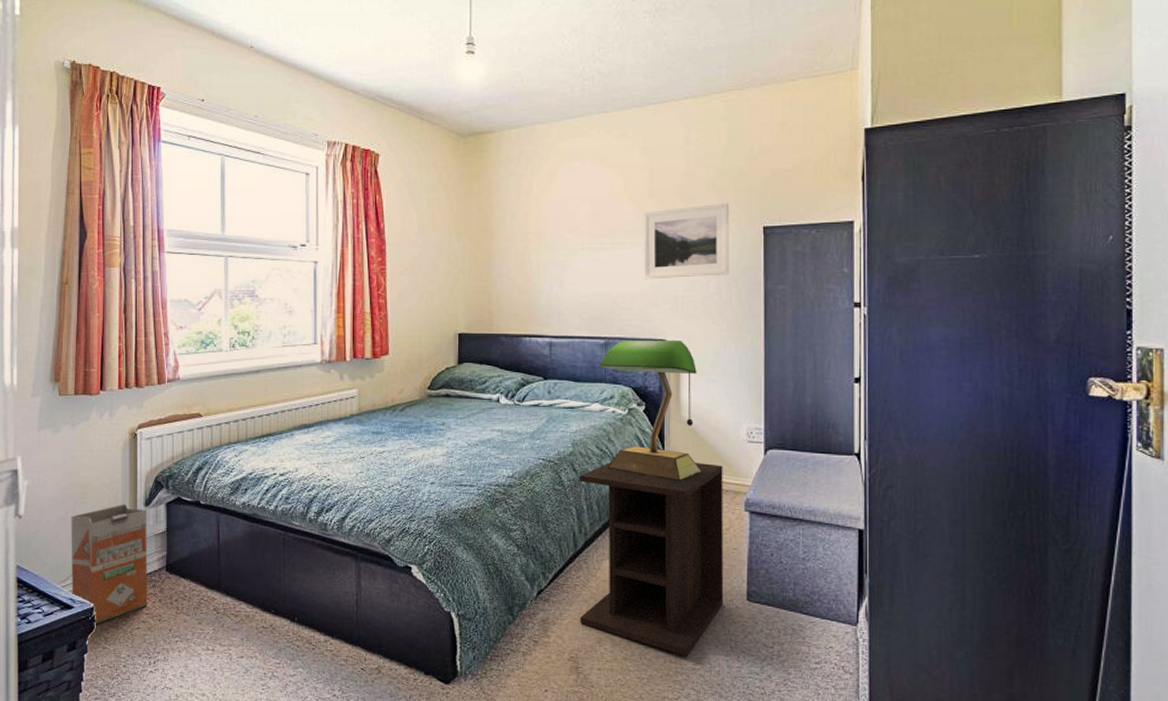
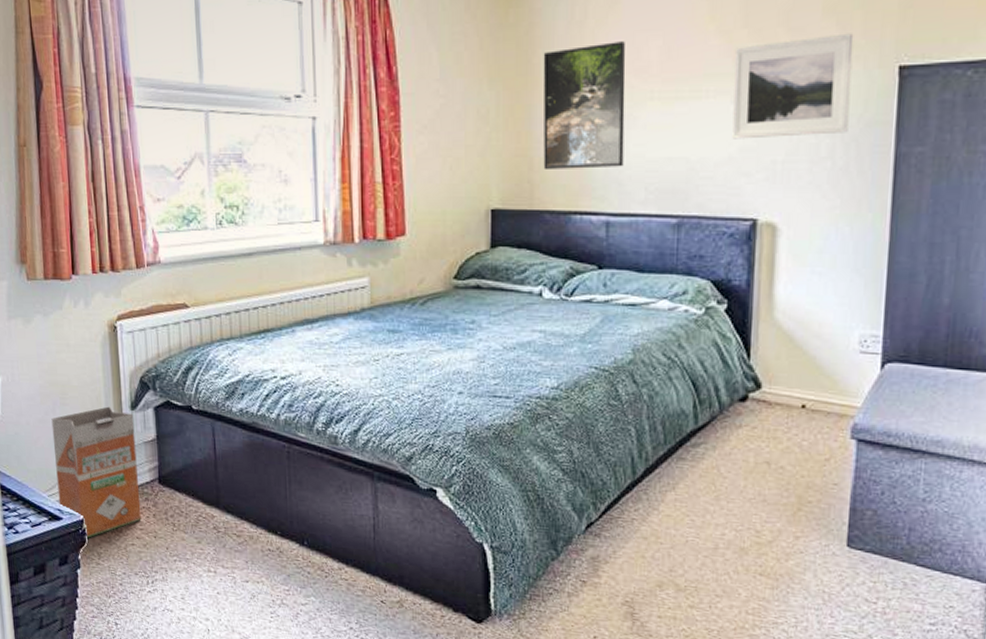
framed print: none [499,207,562,302] -> present [543,41,626,169]
nightstand: present [579,462,724,657] -> none [637,374,826,608]
table lamp: present [599,339,702,481] -> none [670,219,797,399]

